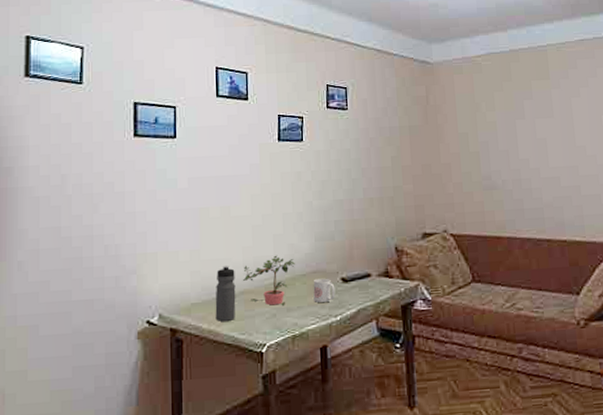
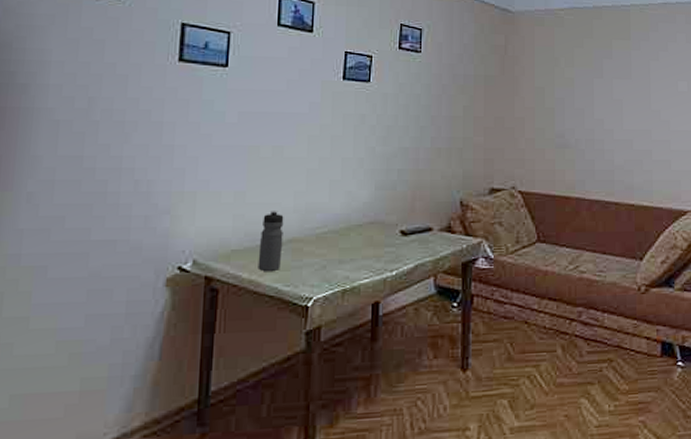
potted plant: present [242,255,295,306] -> none [291,202,351,257]
mug: present [313,278,336,303] -> none [369,230,393,257]

